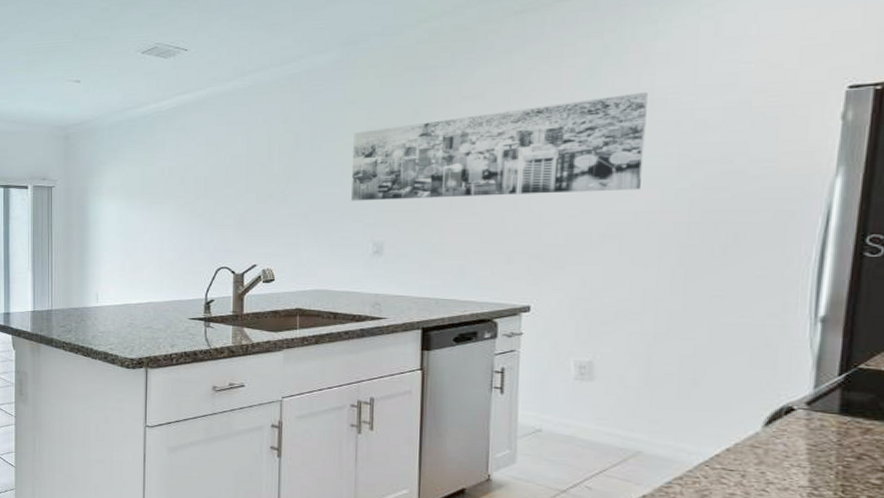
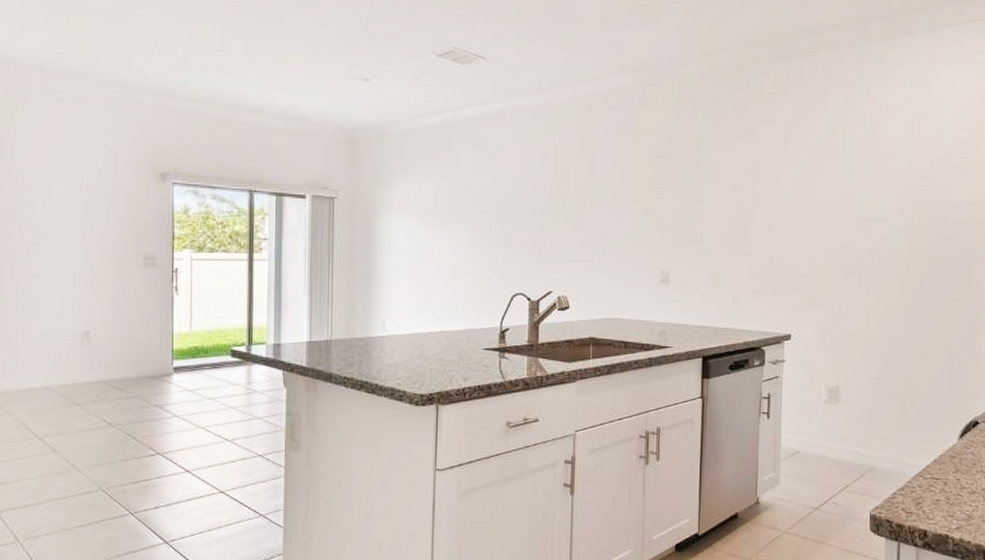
wall art: present [350,91,649,201] -> none [640,141,880,230]

